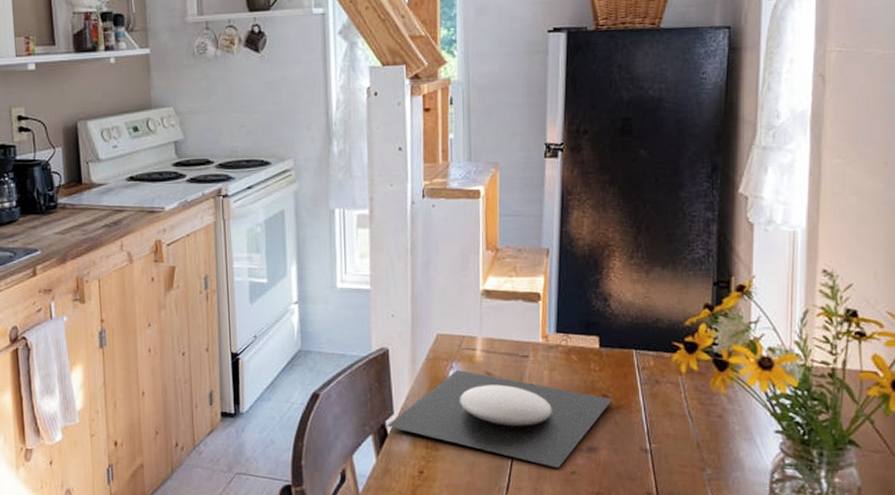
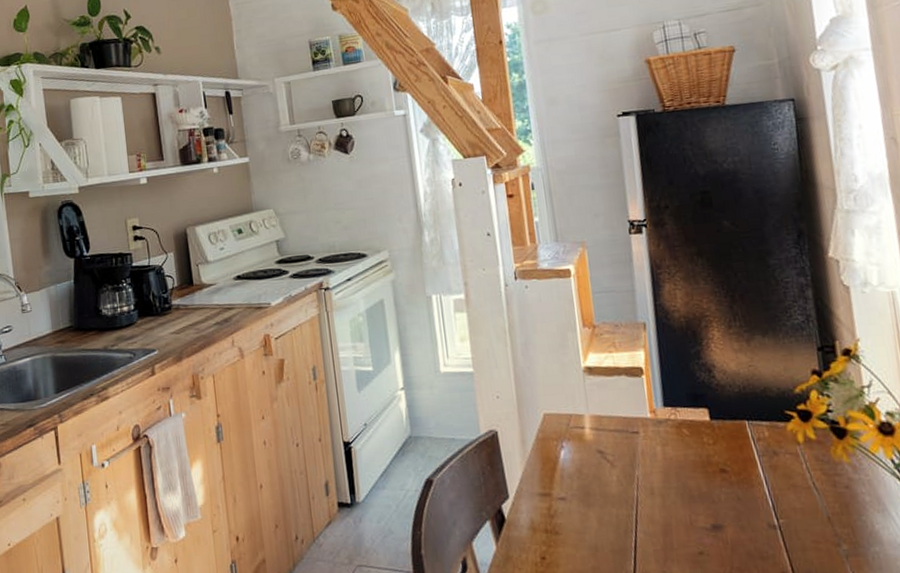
plate: present [387,370,612,468] -> none [503,449,731,549]

